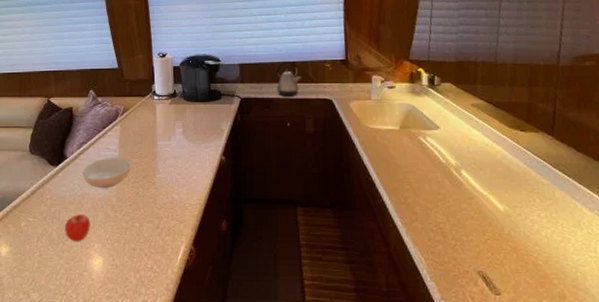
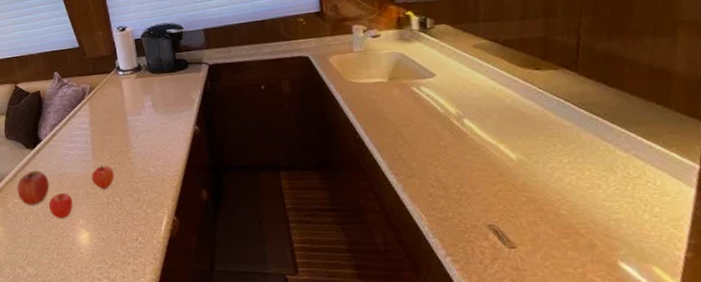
fruit: none [33,188,69,225] -> present [17,170,50,205]
bowl: present [82,157,132,188] -> none [57,135,105,167]
fruit: none [113,188,137,214] -> present [91,165,115,190]
kettle: present [275,62,302,96] -> none [243,20,274,59]

